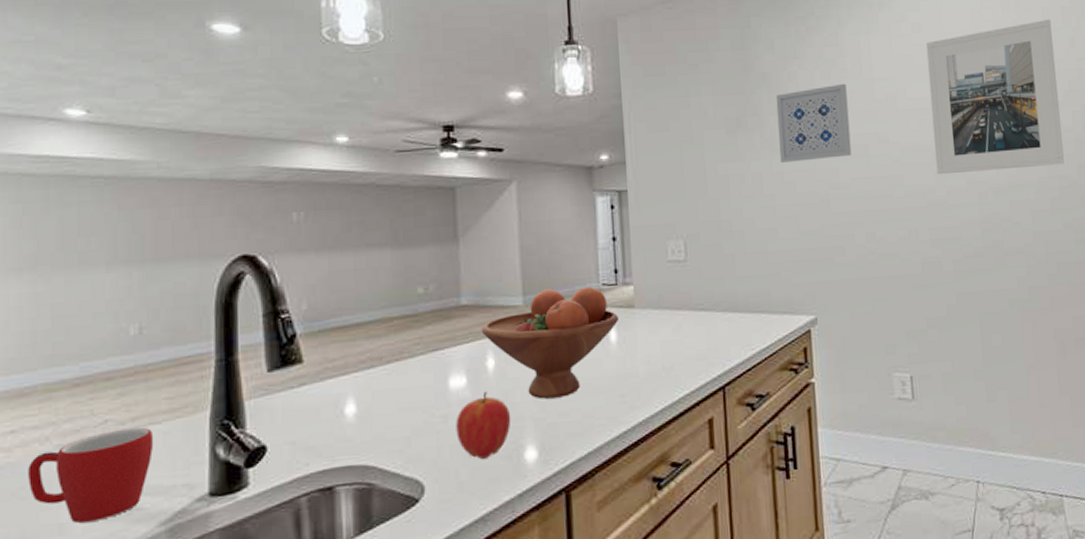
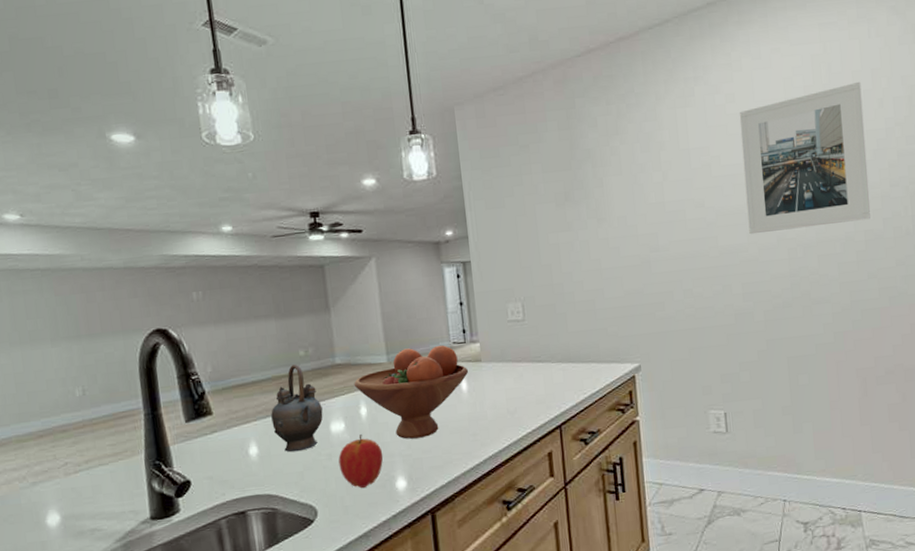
mug: present [28,427,154,523] -> none [13,468,105,541]
teapot: none [376,304,441,413] -> present [271,364,323,453]
wall art: present [775,83,852,162] -> none [600,155,670,230]

